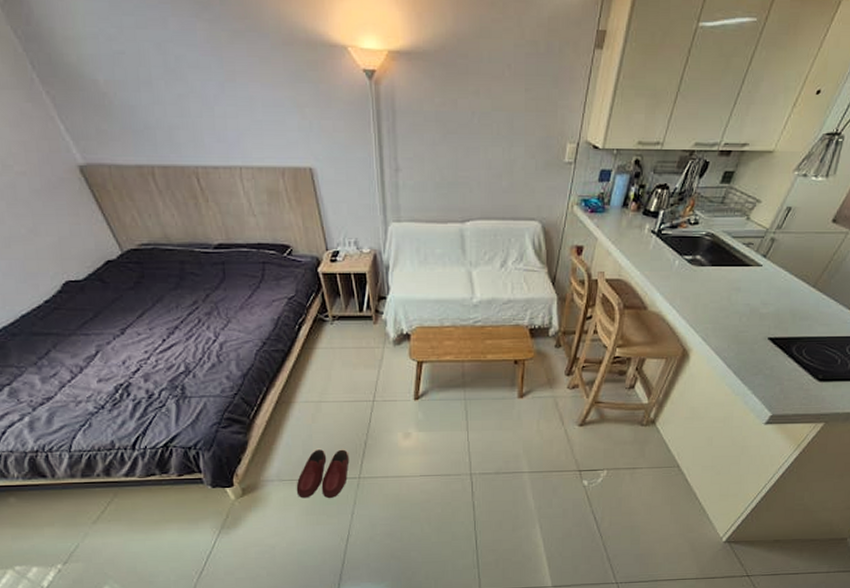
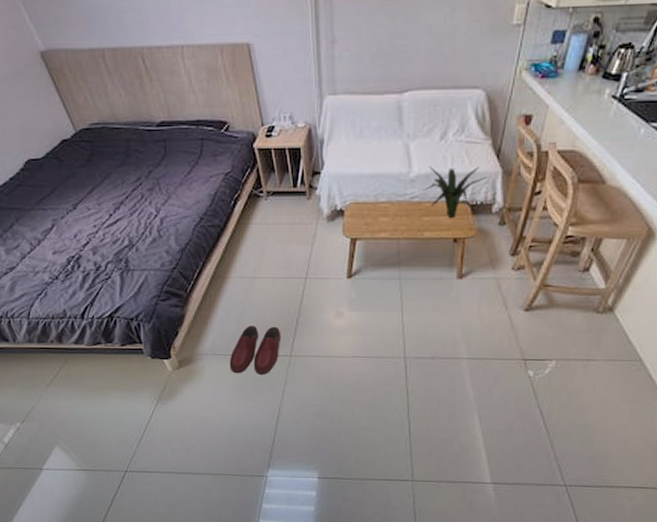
plant: none [485,292,543,342] -> present [423,166,486,219]

